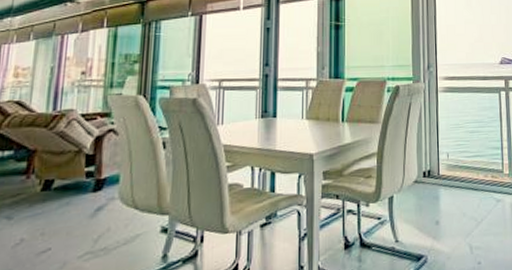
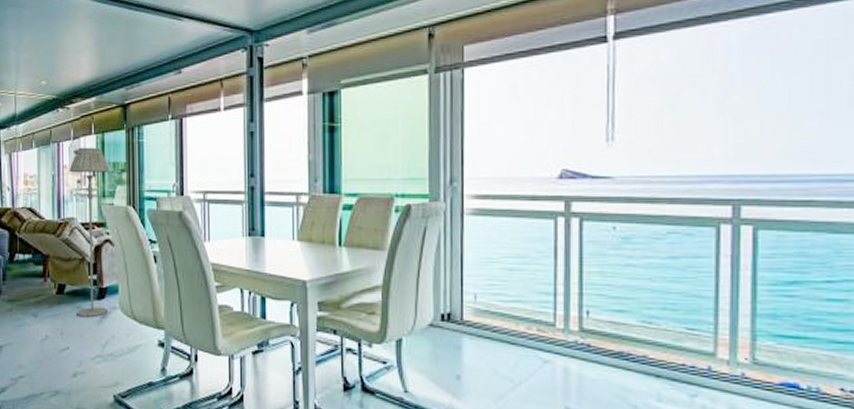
floor lamp: none [65,40,121,214] -> present [69,147,110,318]

